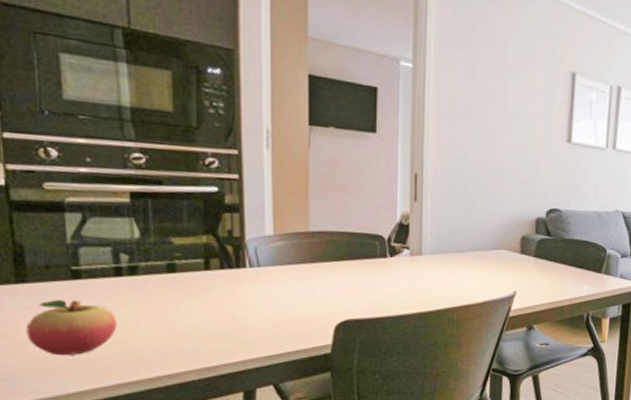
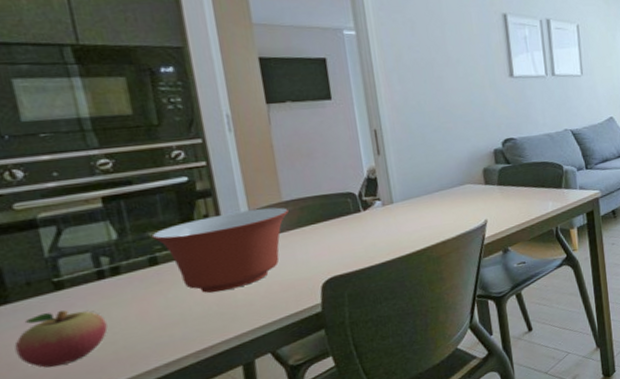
mixing bowl: none [173,233,313,313] -> present [151,207,288,293]

